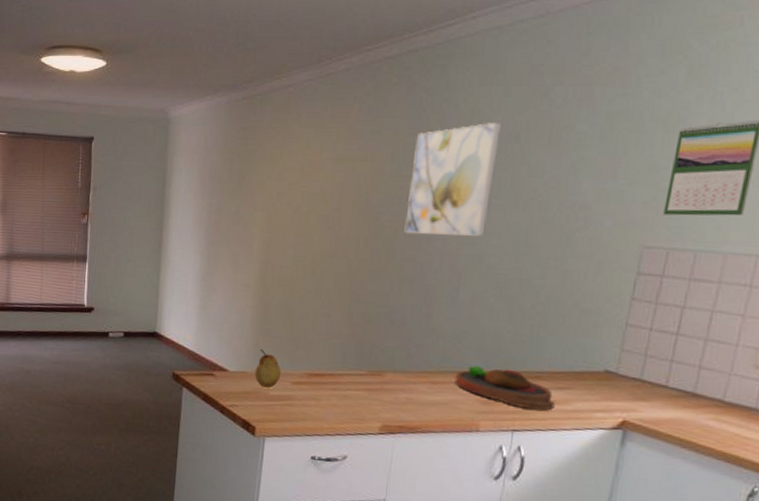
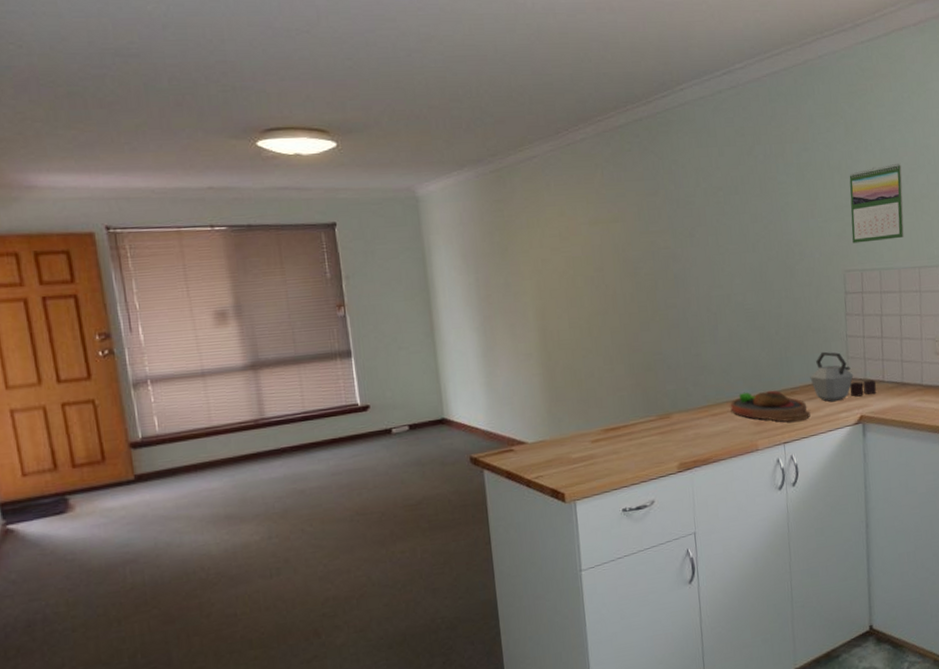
fruit: present [254,348,282,389] -> none [553,414,579,453]
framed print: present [404,122,501,236] -> none [656,178,728,283]
kettle: none [564,337,656,400] -> present [810,351,876,402]

